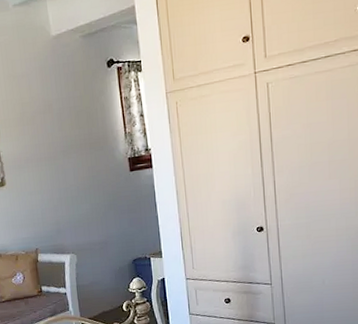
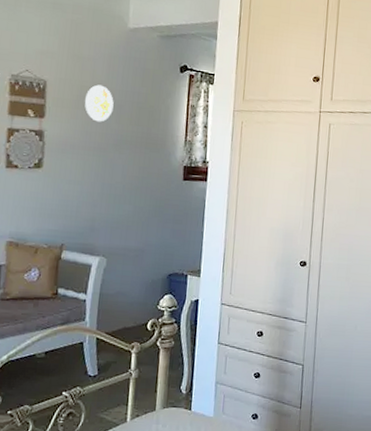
decorative plate: none [27,98,54,134] -> present [84,84,114,122]

